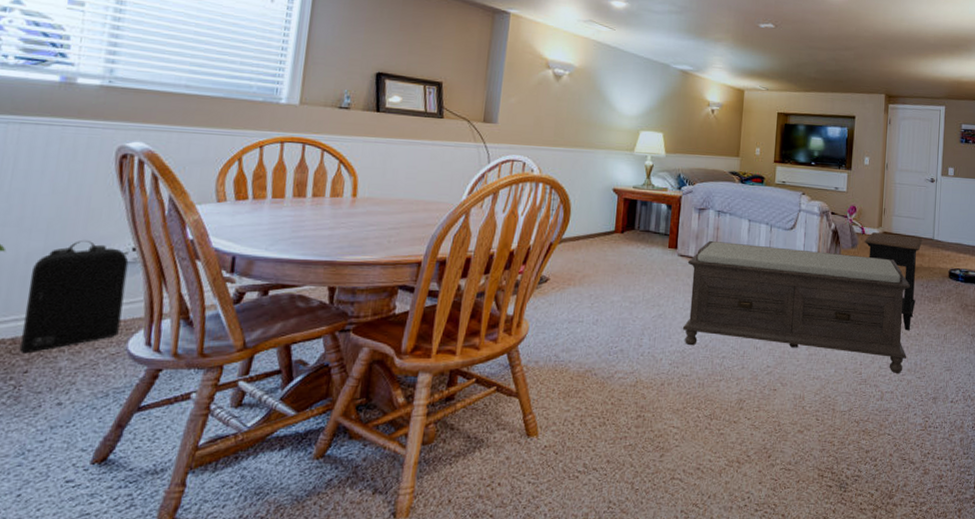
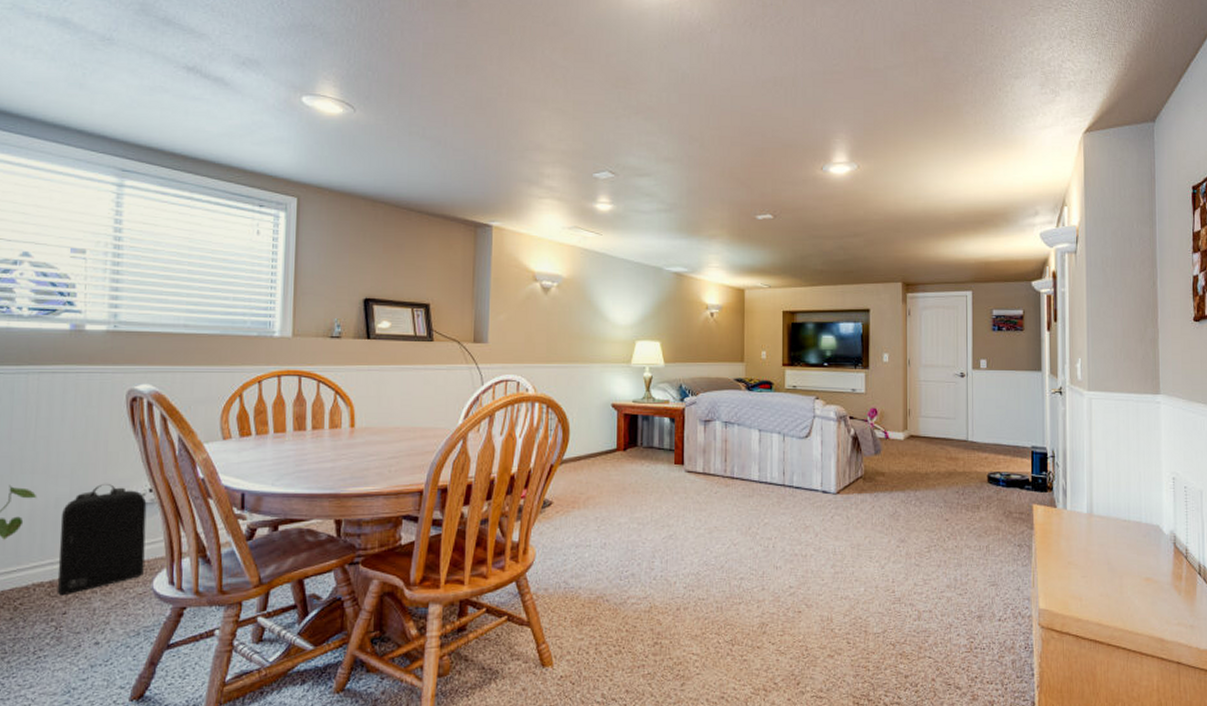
bench: present [682,240,911,373] -> none [695,454,945,590]
side table: present [864,232,922,331] -> none [888,436,955,543]

